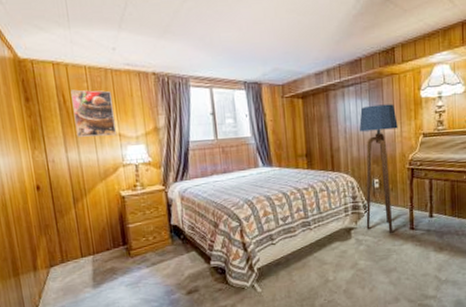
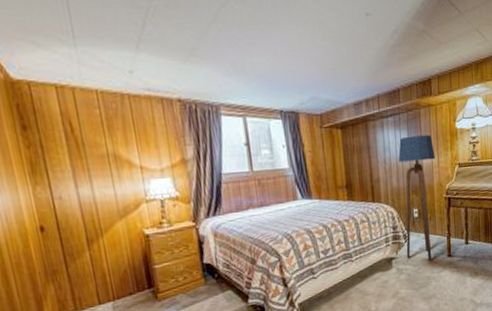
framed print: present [70,89,116,137] -> none [79,117,137,171]

